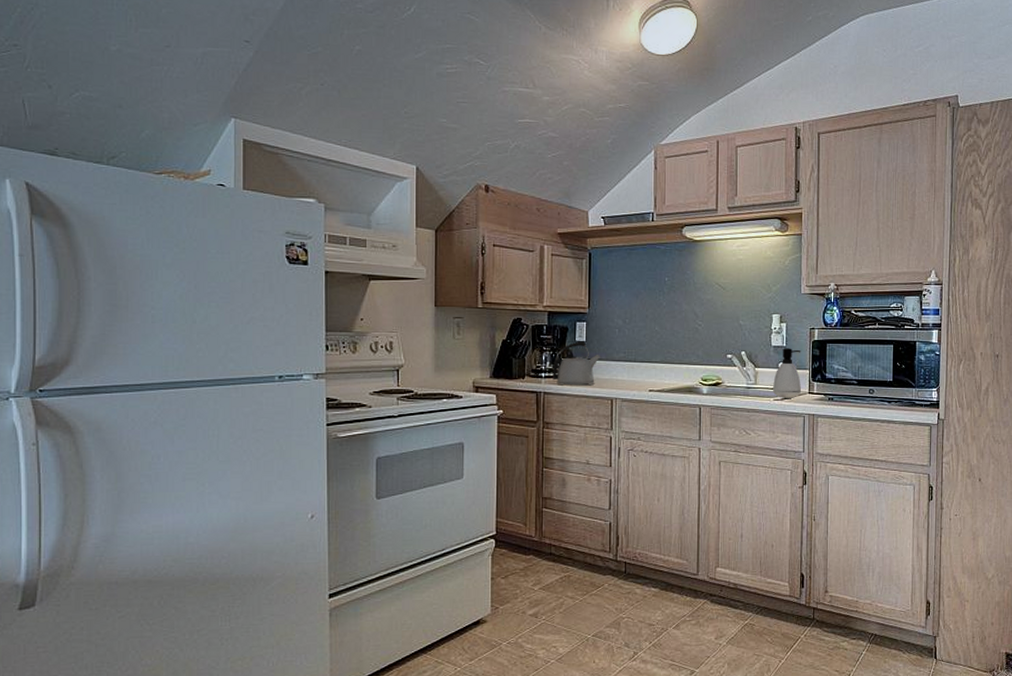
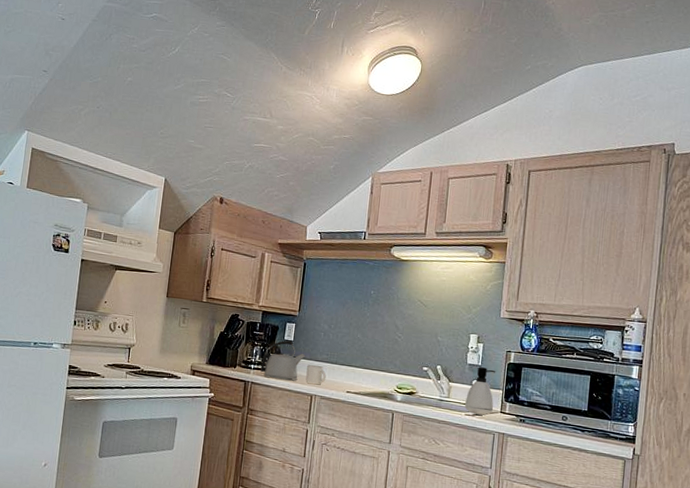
mug: none [604,366,626,387] -> present [305,365,327,385]

